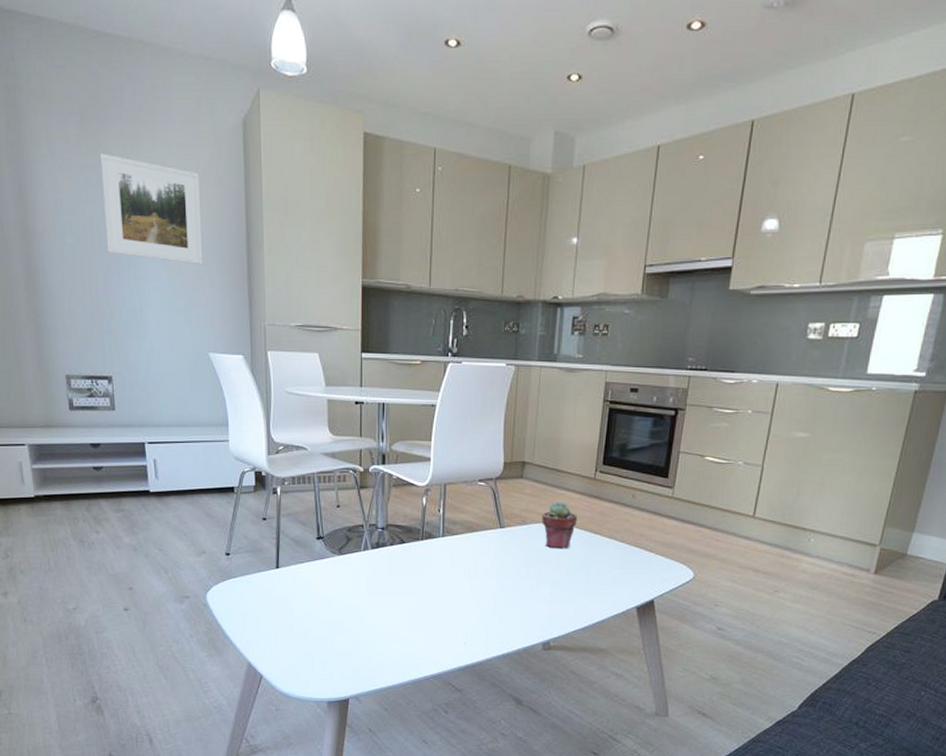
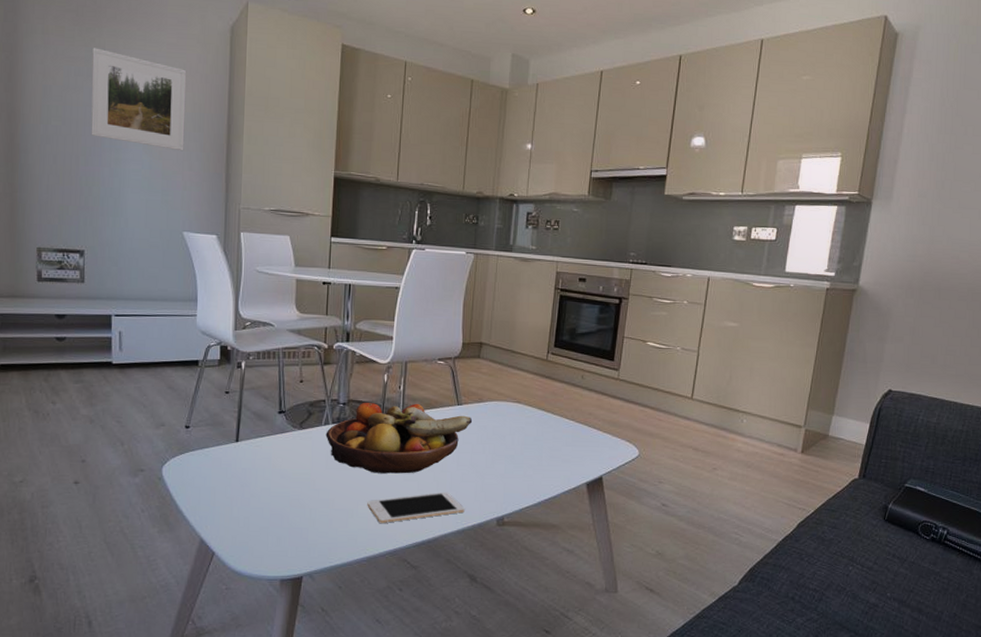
fruit bowl: none [365,527,516,599] -> present [325,403,473,474]
cell phone: none [410,616,509,647] -> present [367,492,465,523]
potted succulent: present [542,502,577,549] -> none [497,381,531,426]

